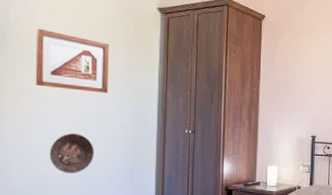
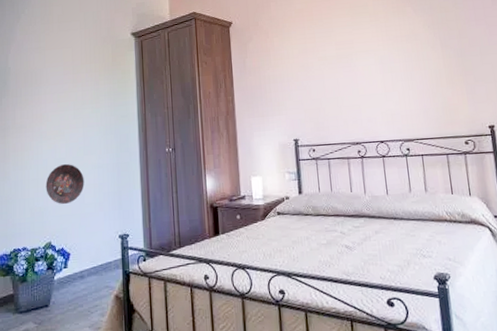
picture frame: present [35,28,109,93] -> none [30,69,93,123]

